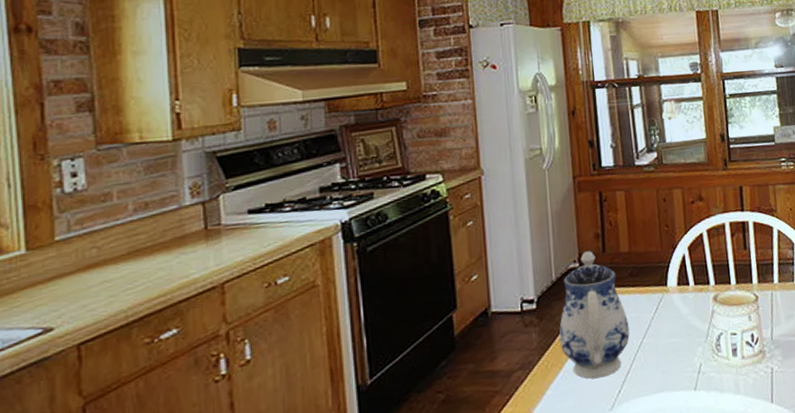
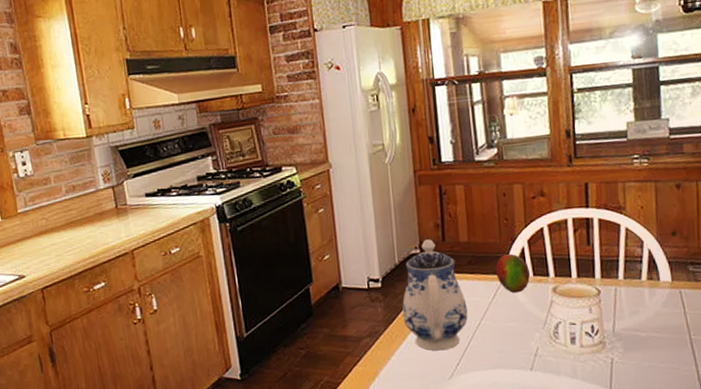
fruit: none [657,262,692,305] -> present [496,254,531,293]

